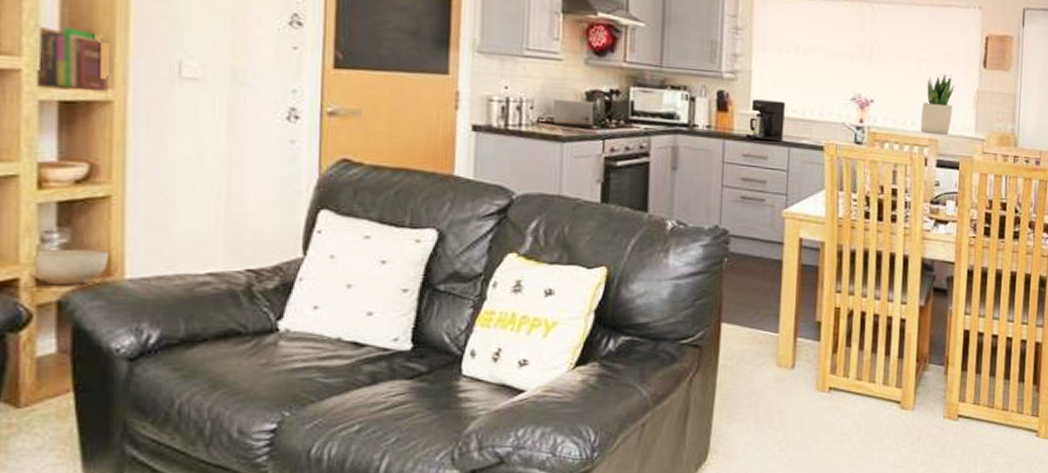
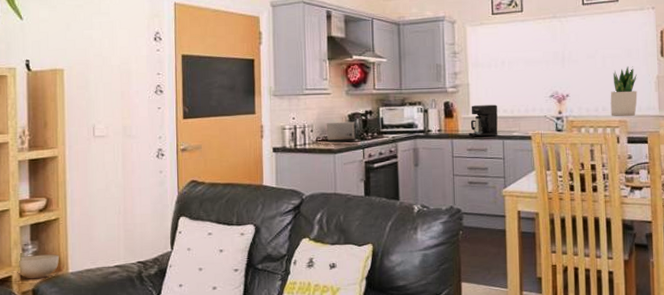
books: present [35,25,108,93] -> none [15,111,55,152]

